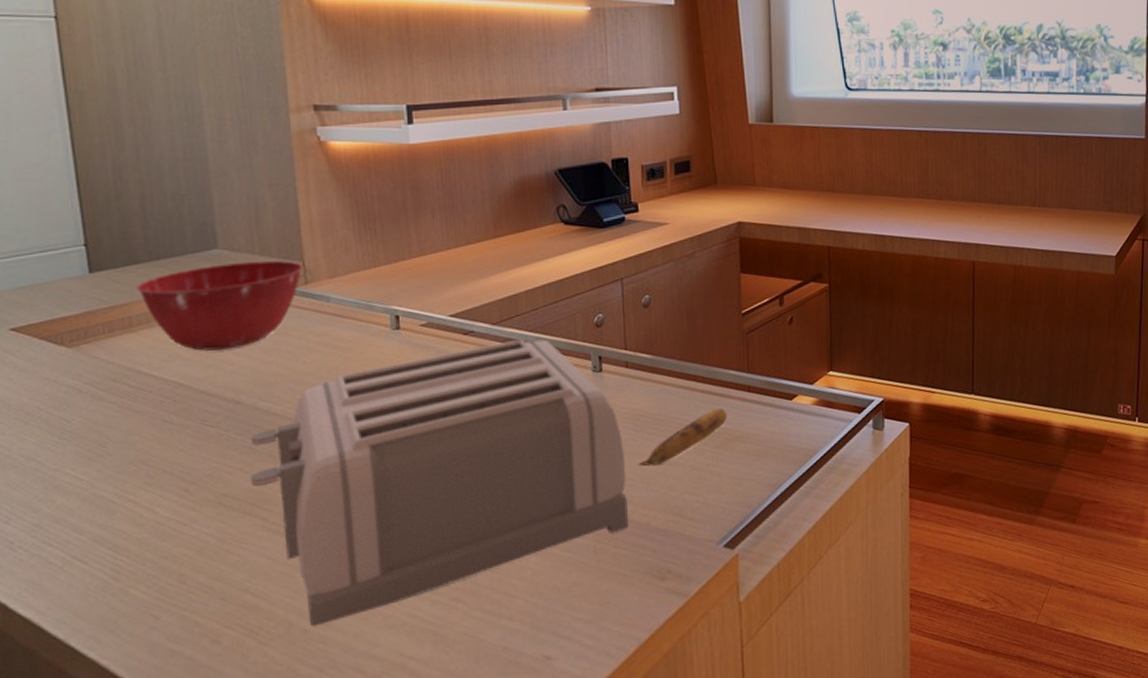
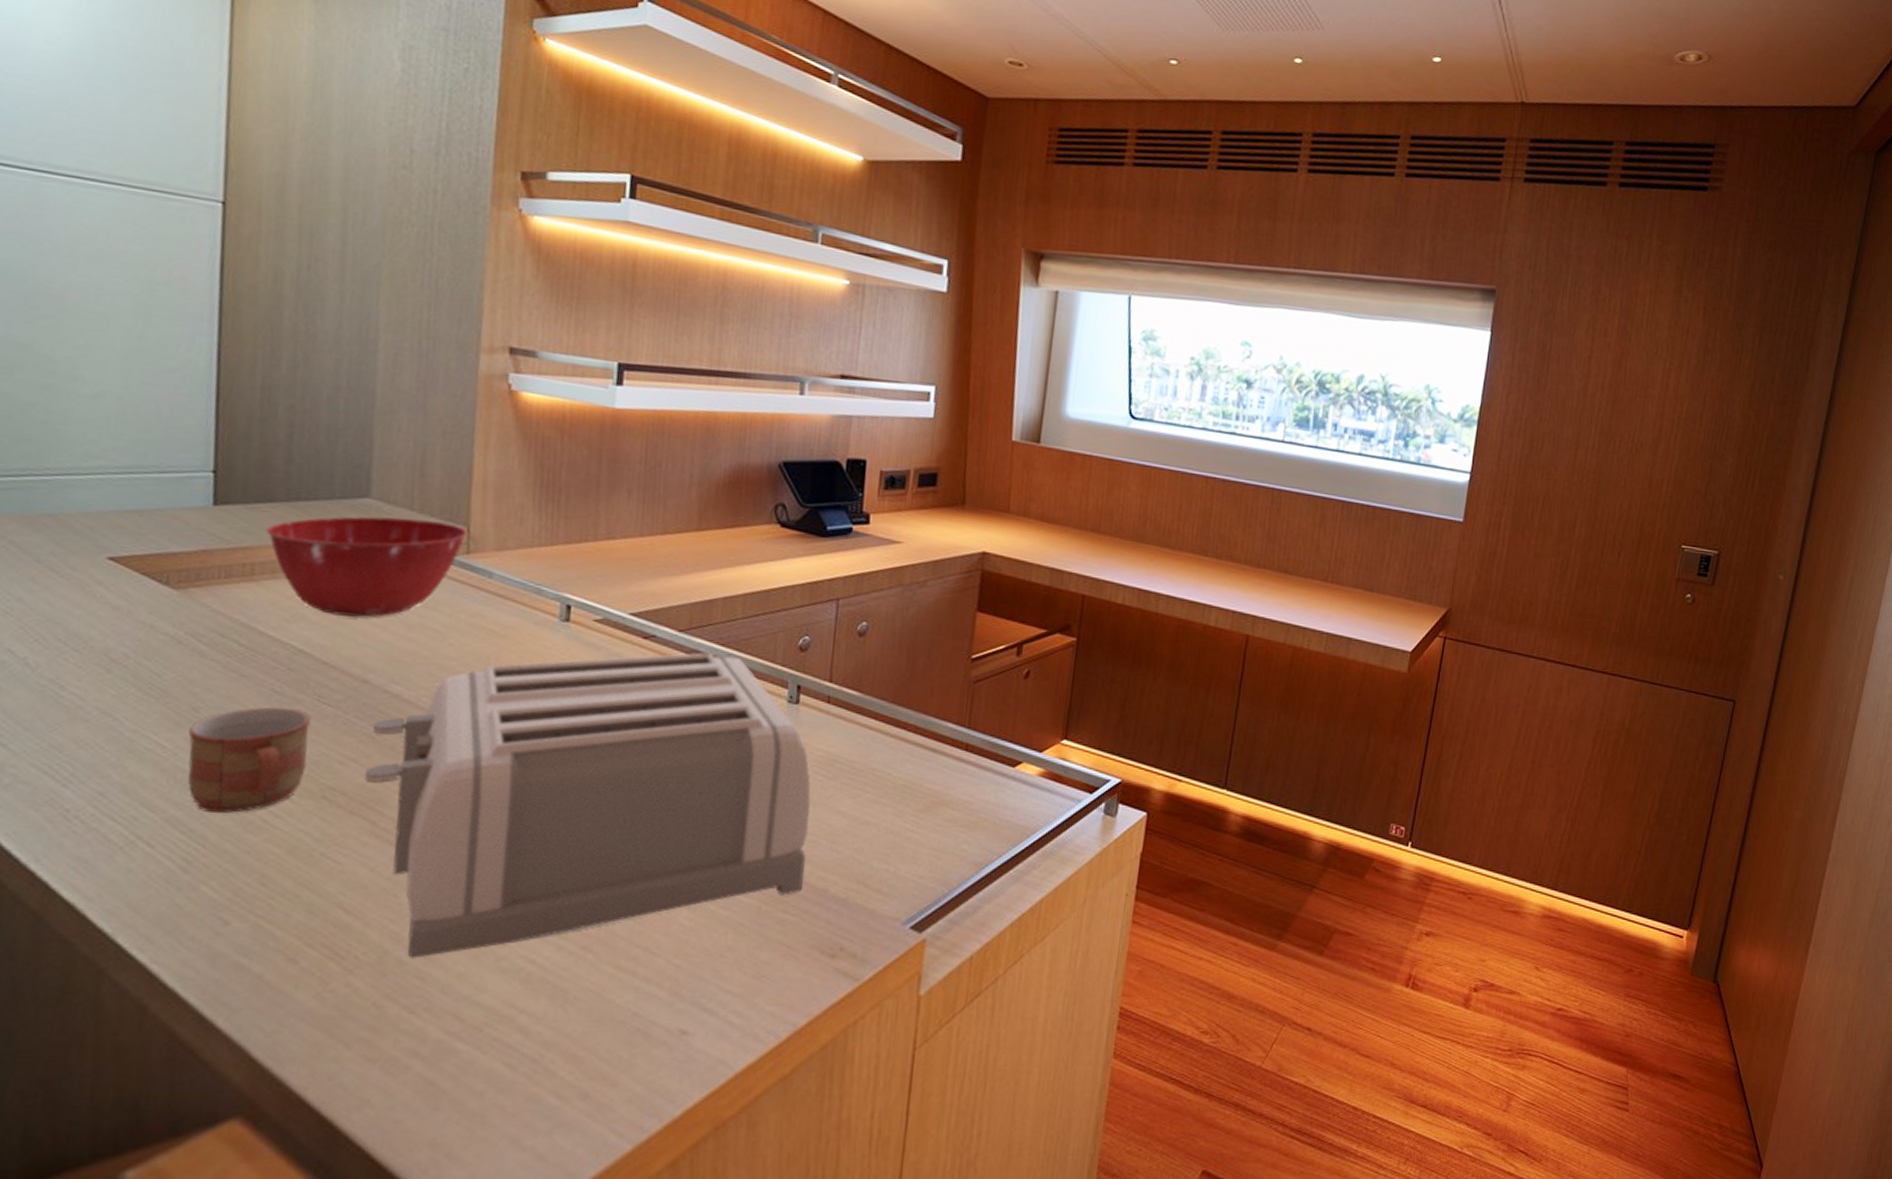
mug: none [100,433,202,529] -> present [188,706,311,813]
banana: present [638,408,728,466] -> none [825,765,938,822]

